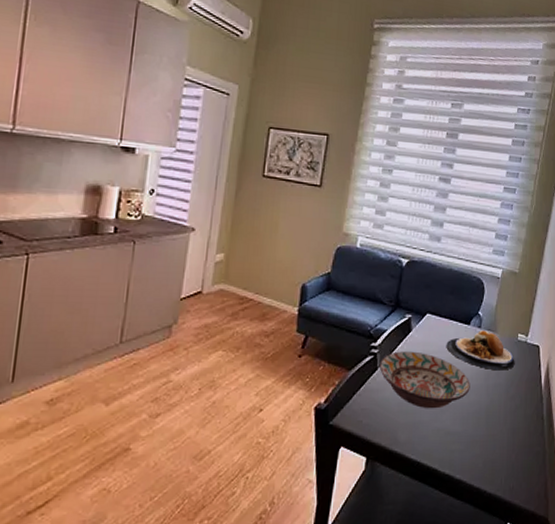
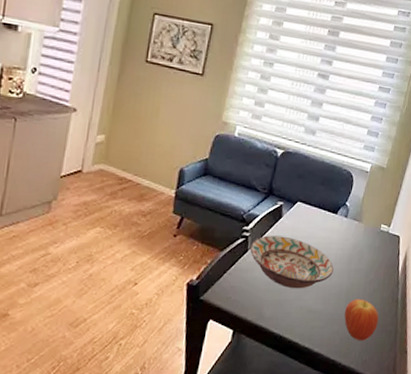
plate: present [446,330,515,371] -> none [313,220,377,257]
fruit: none [486,417,524,465] -> present [344,298,379,341]

